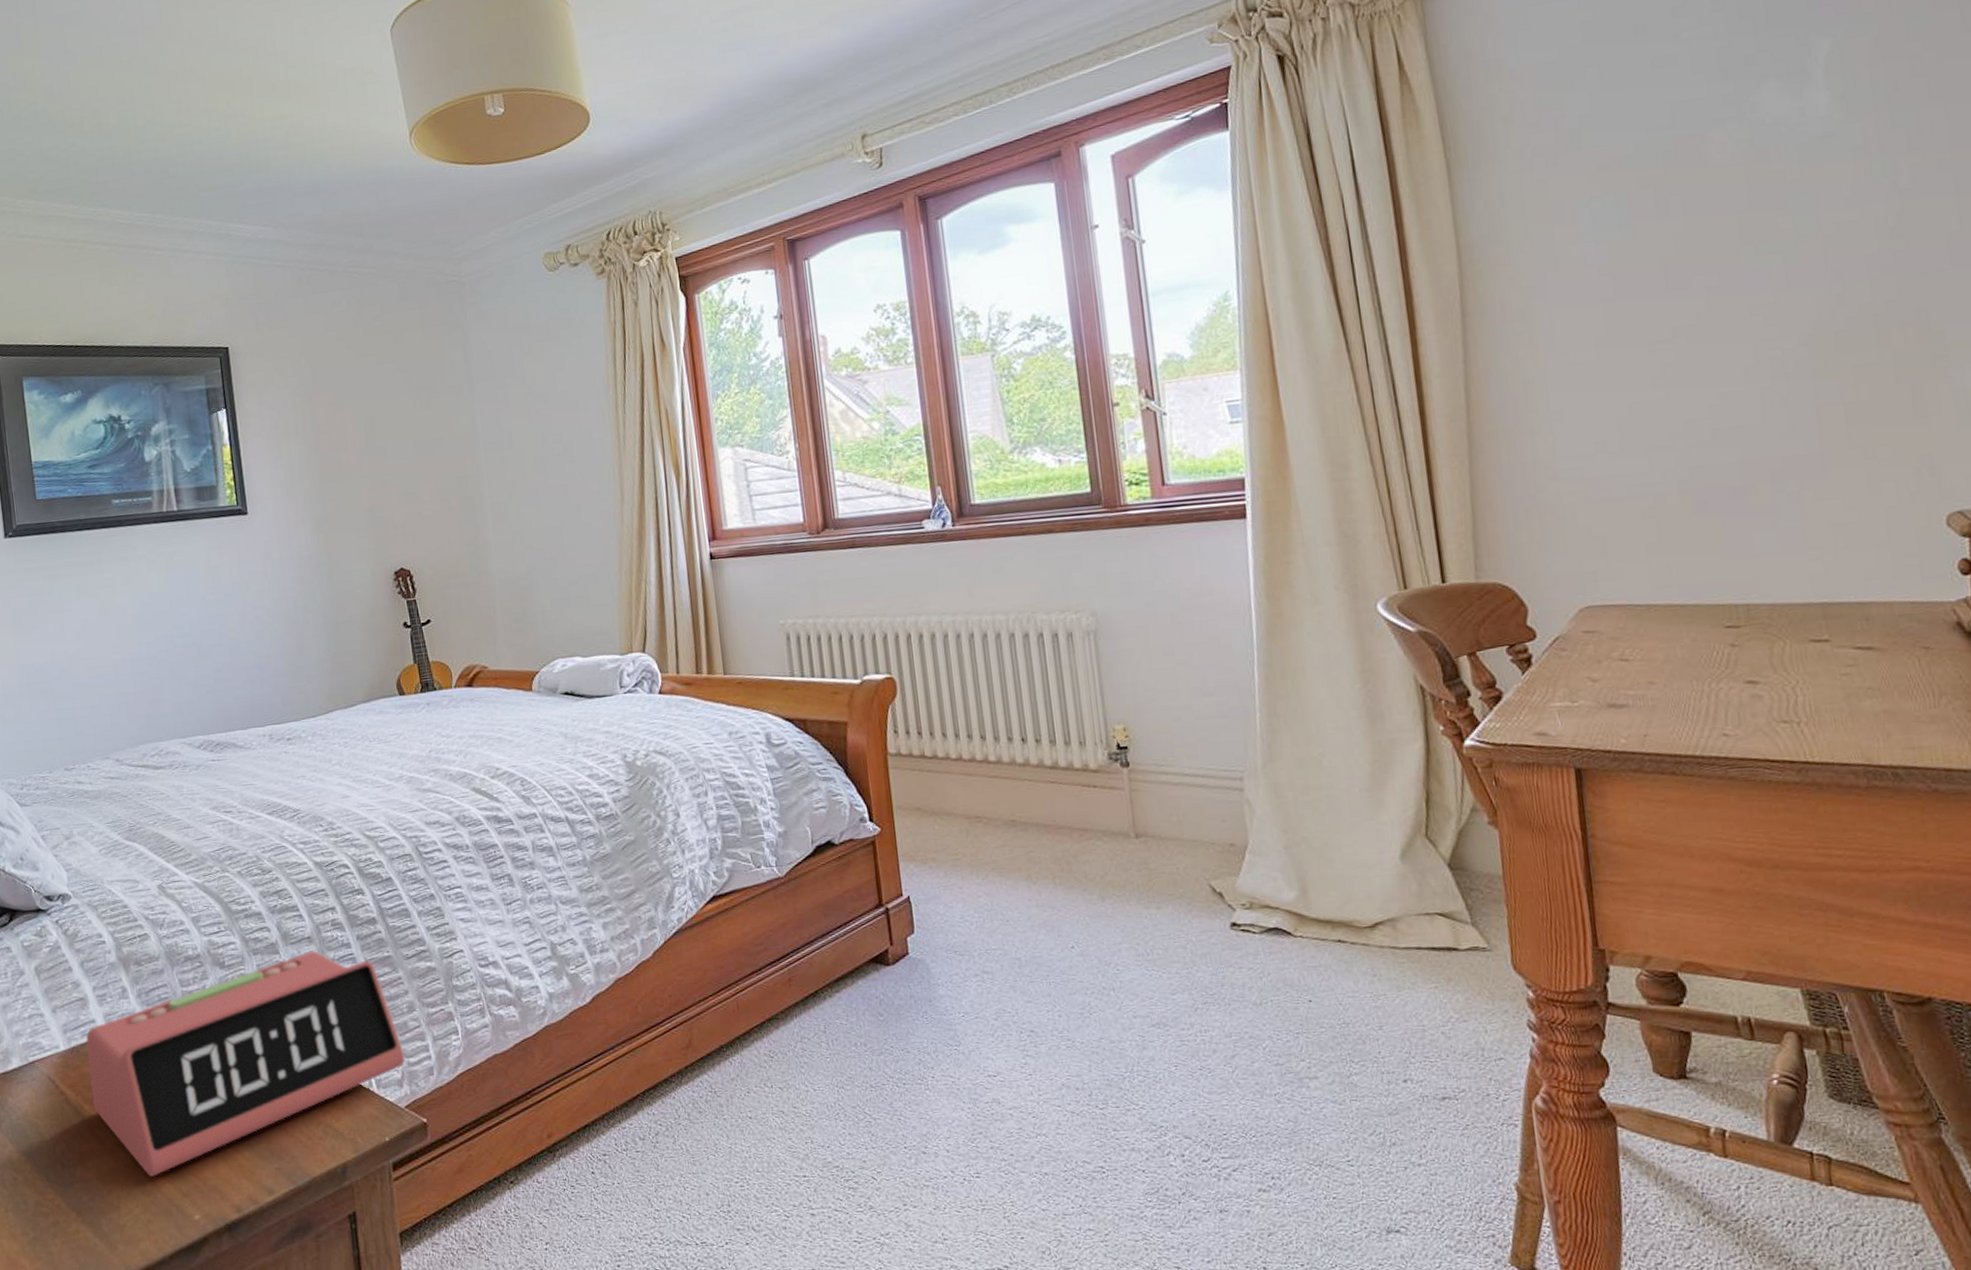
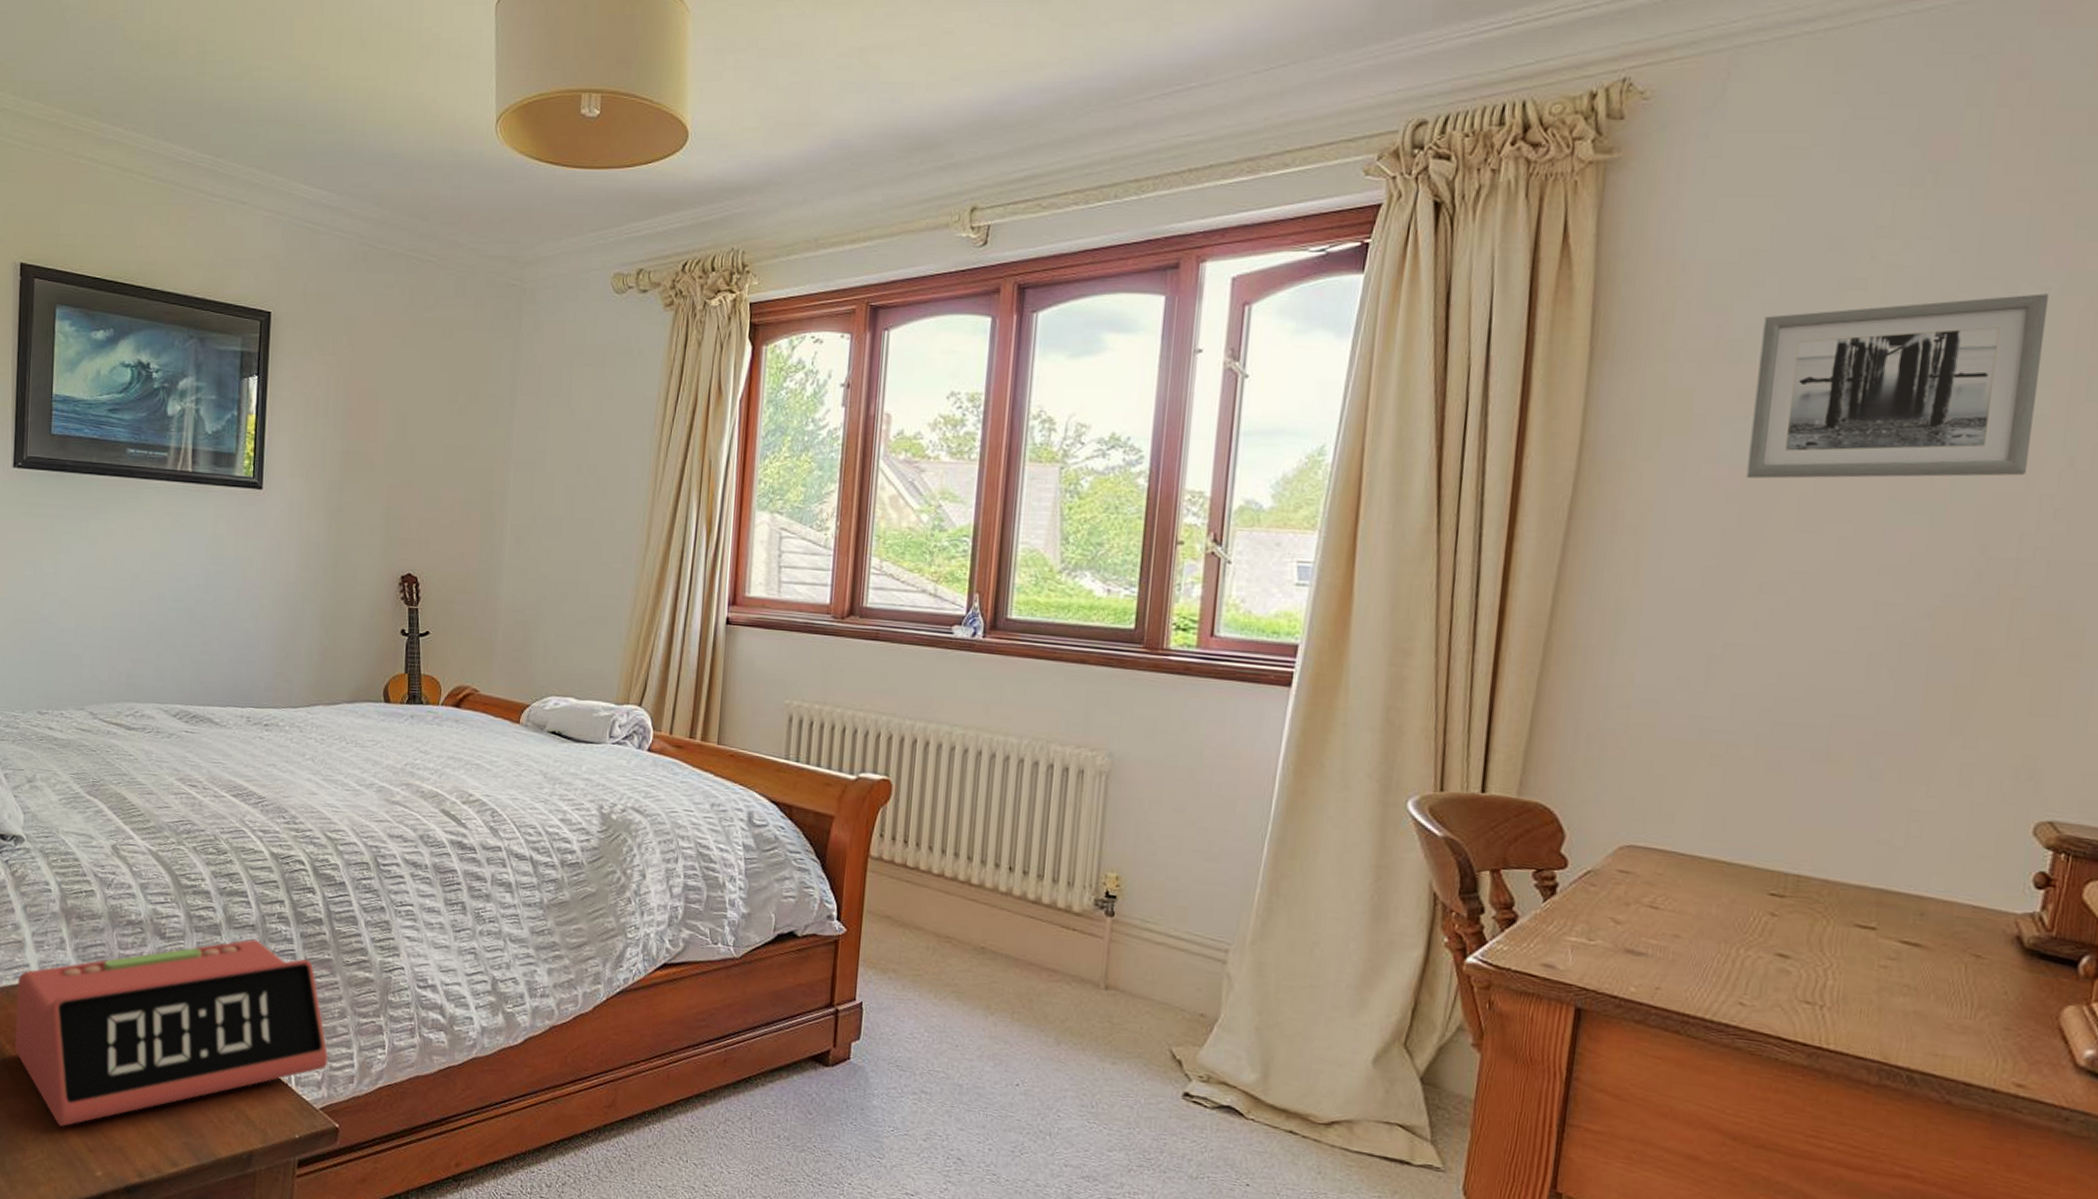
wall art: none [1593,40,1857,250] -> present [1746,293,2050,479]

